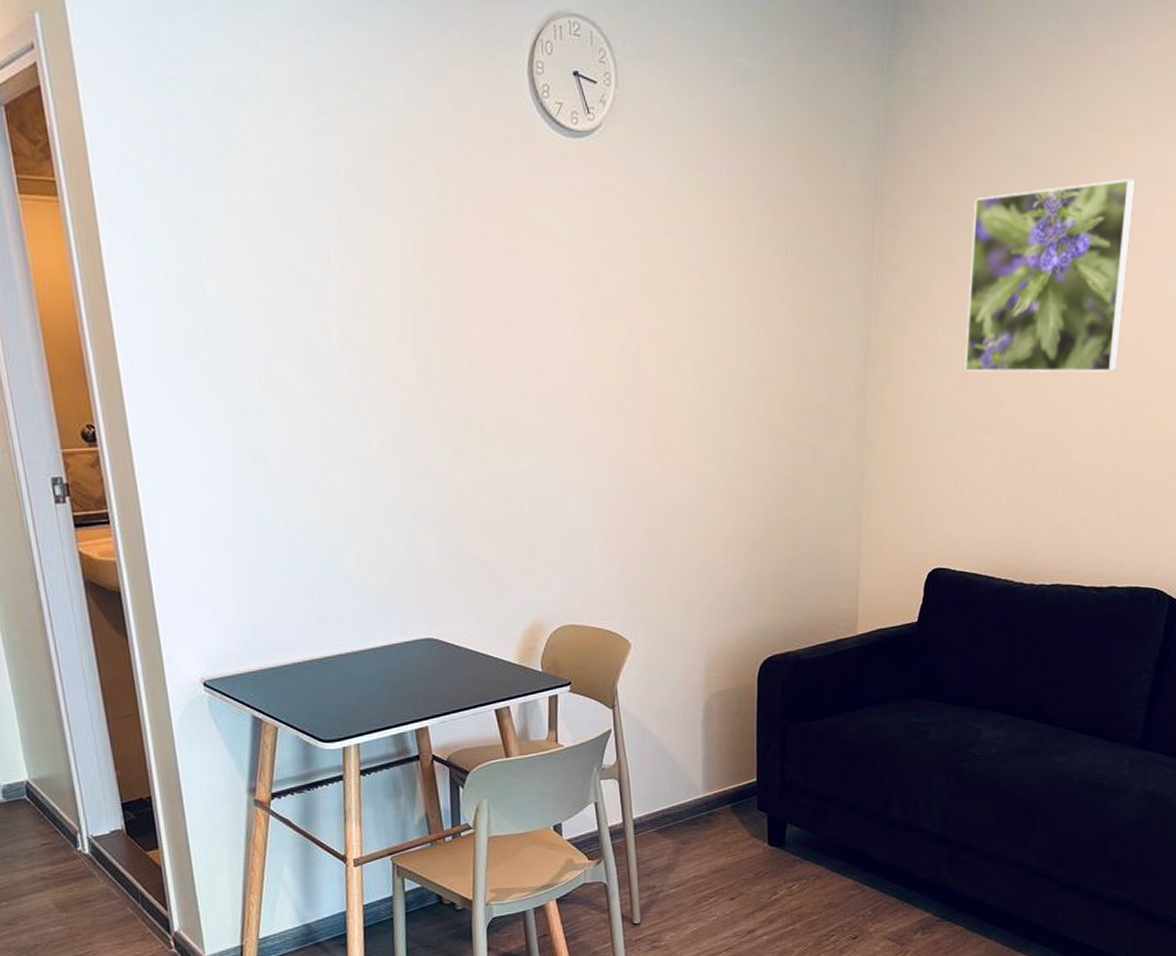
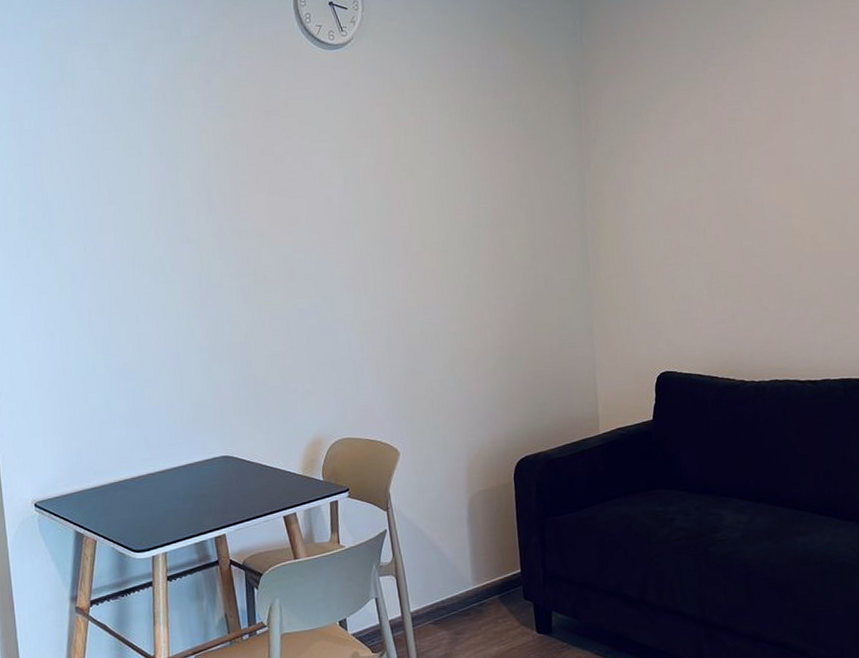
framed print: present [964,179,1136,373] -> none [660,44,802,206]

